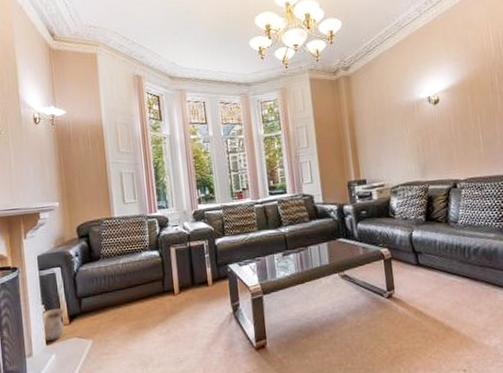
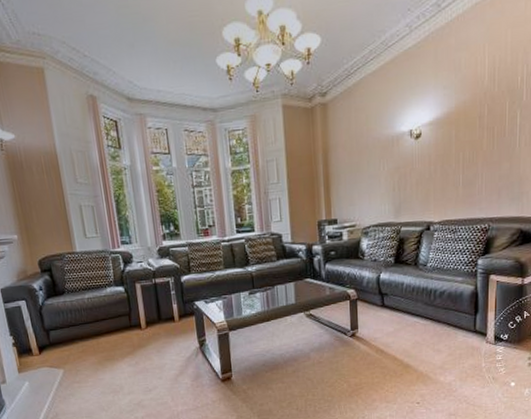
vase: present [41,308,65,341] -> none [10,340,36,369]

